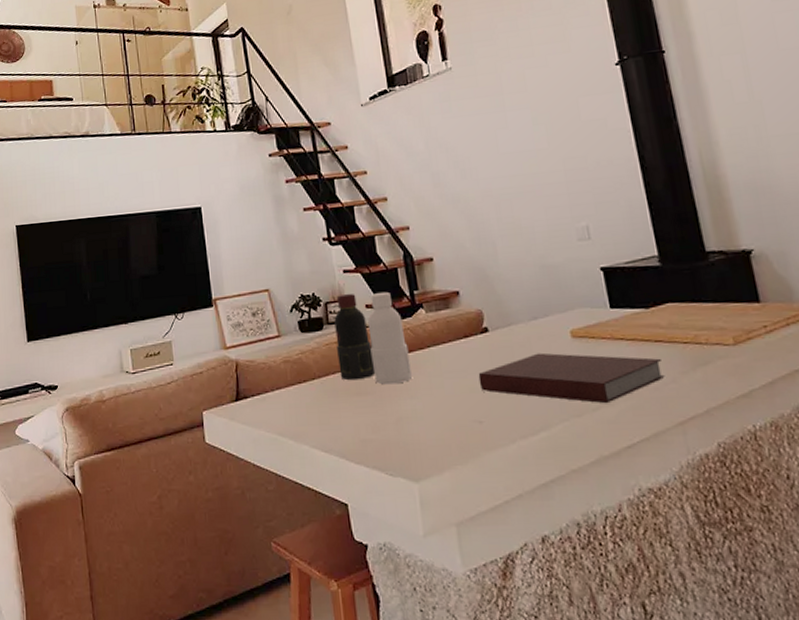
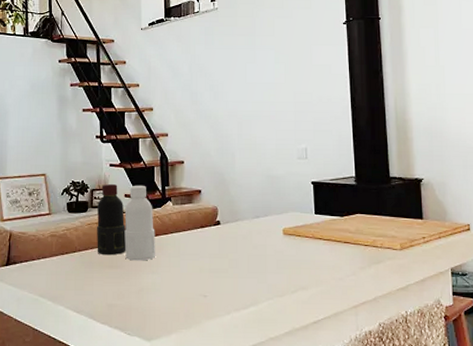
notebook: present [478,352,666,404] -> none [208,244,348,288]

